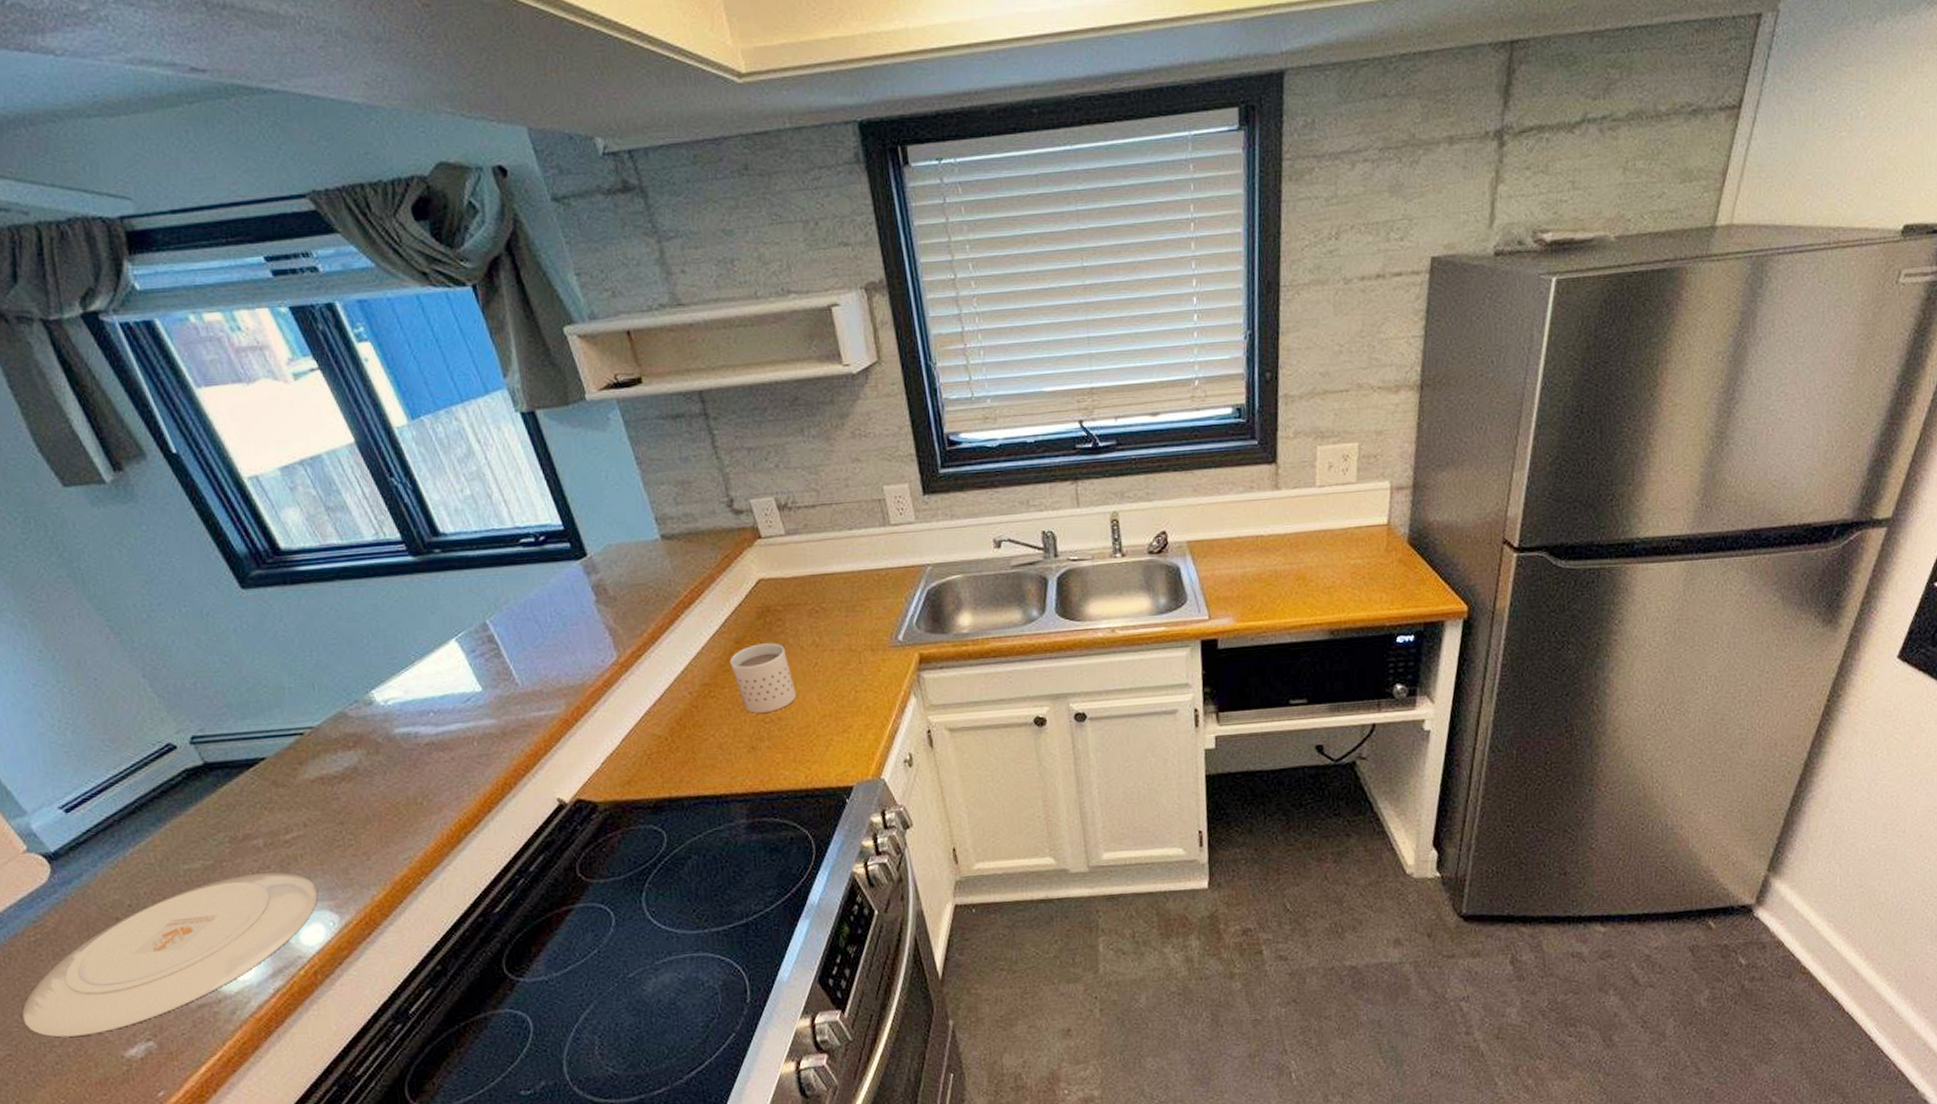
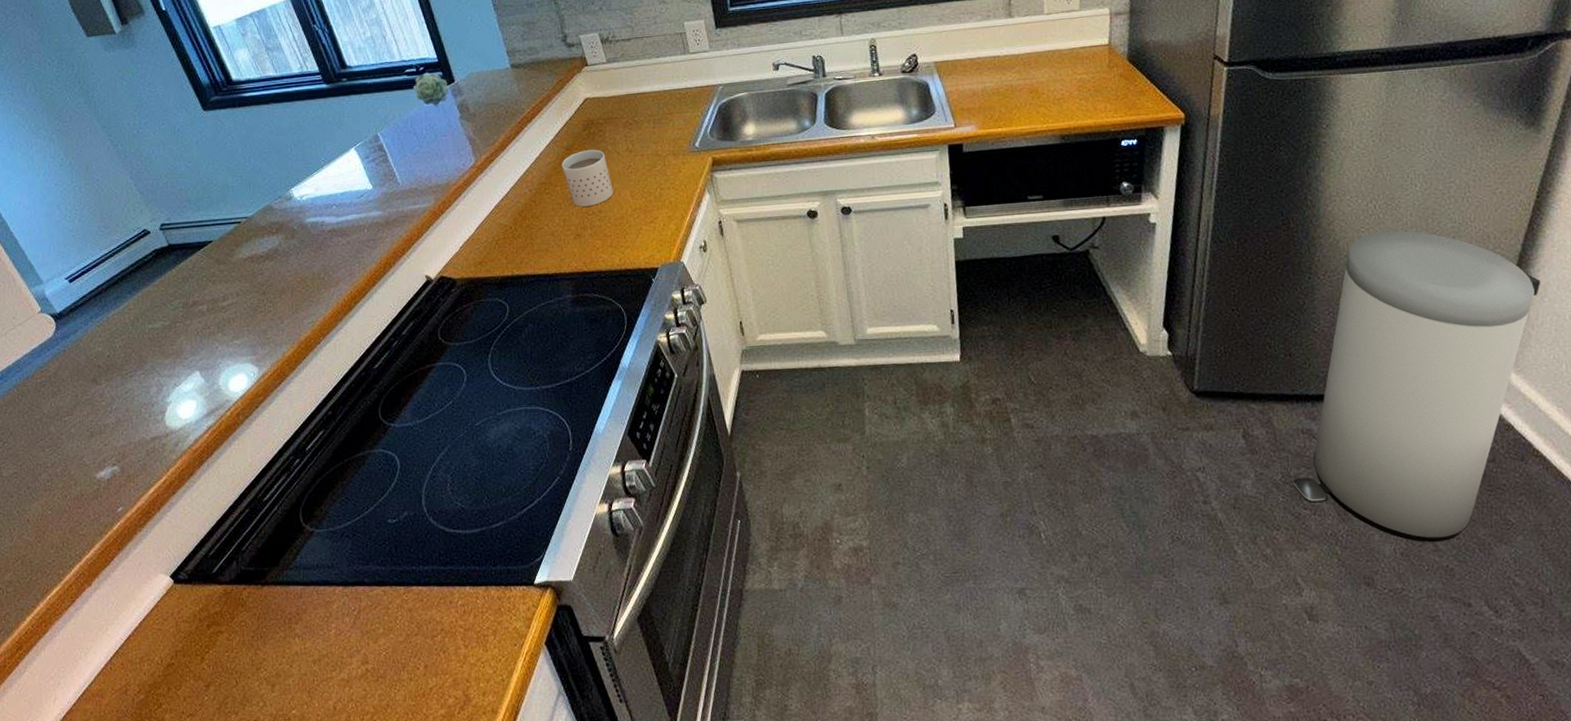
plate: present [21,871,319,1038] -> none [27,331,244,460]
succulent plant: none [531,543,581,587] -> present [413,73,450,106]
pedal bin: none [1559,737,1824,1065] -> present [1292,230,1541,542]

